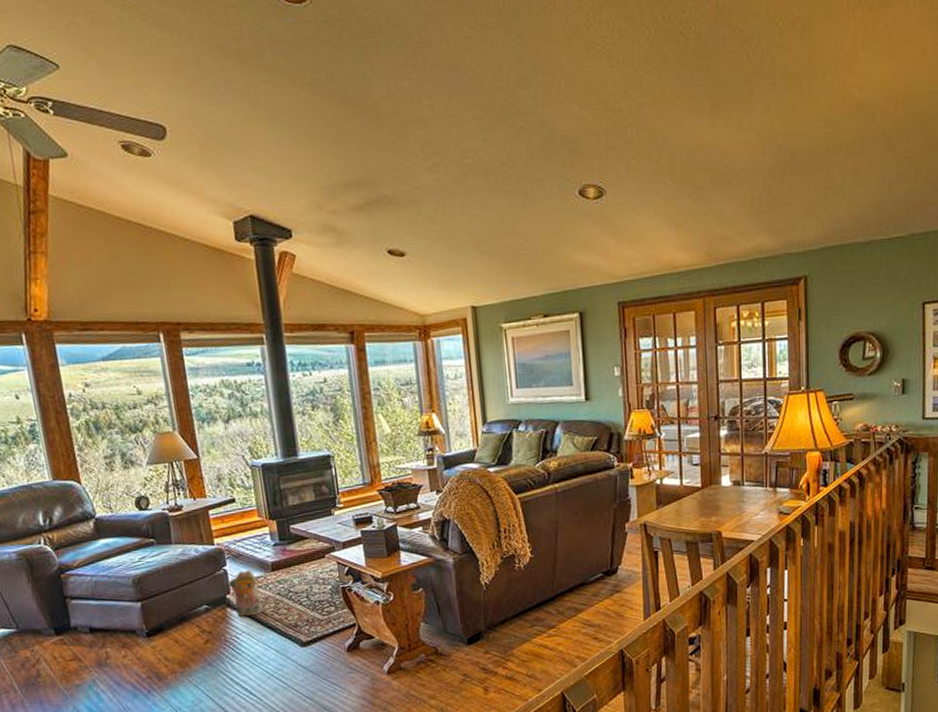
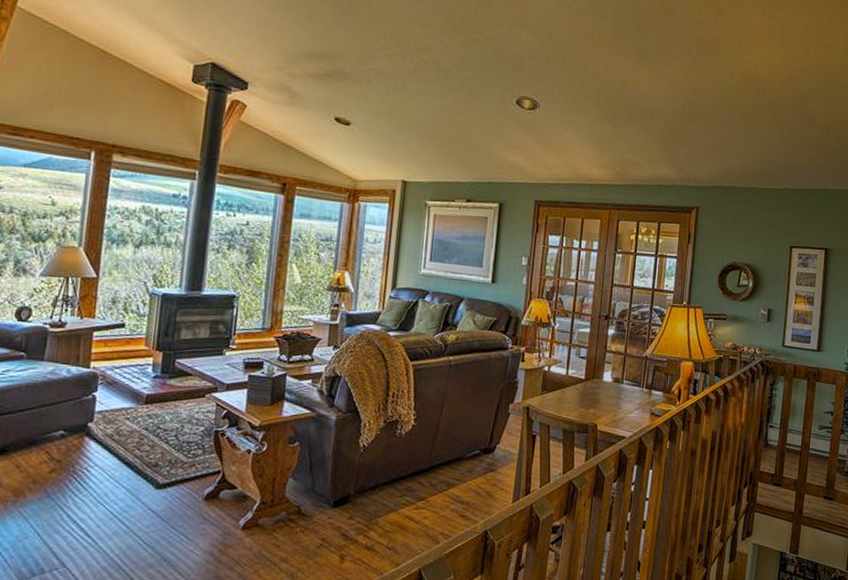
plush toy: present [228,569,263,617] -> none [94,399,126,449]

